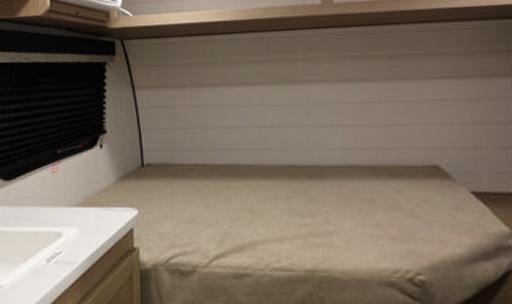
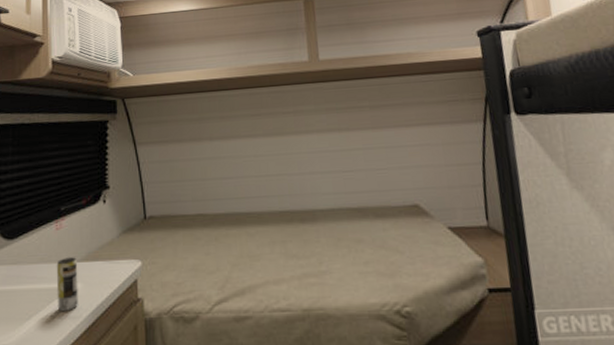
beverage can: none [52,202,74,257] -> present [56,257,78,312]

